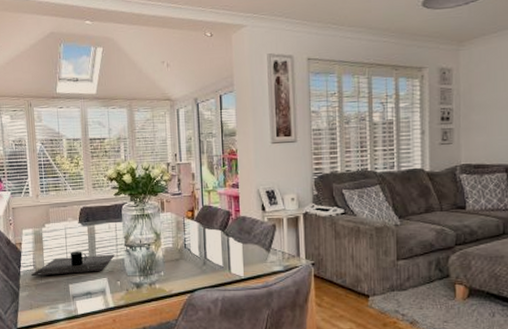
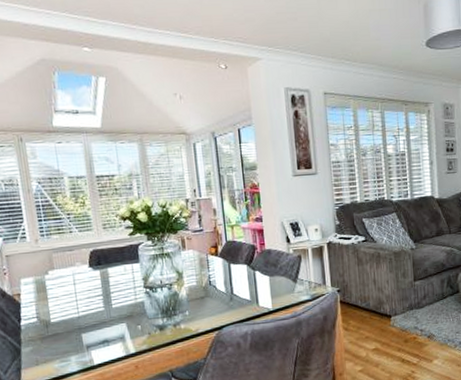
place setting: present [30,251,115,277] -> none [34,297,133,330]

